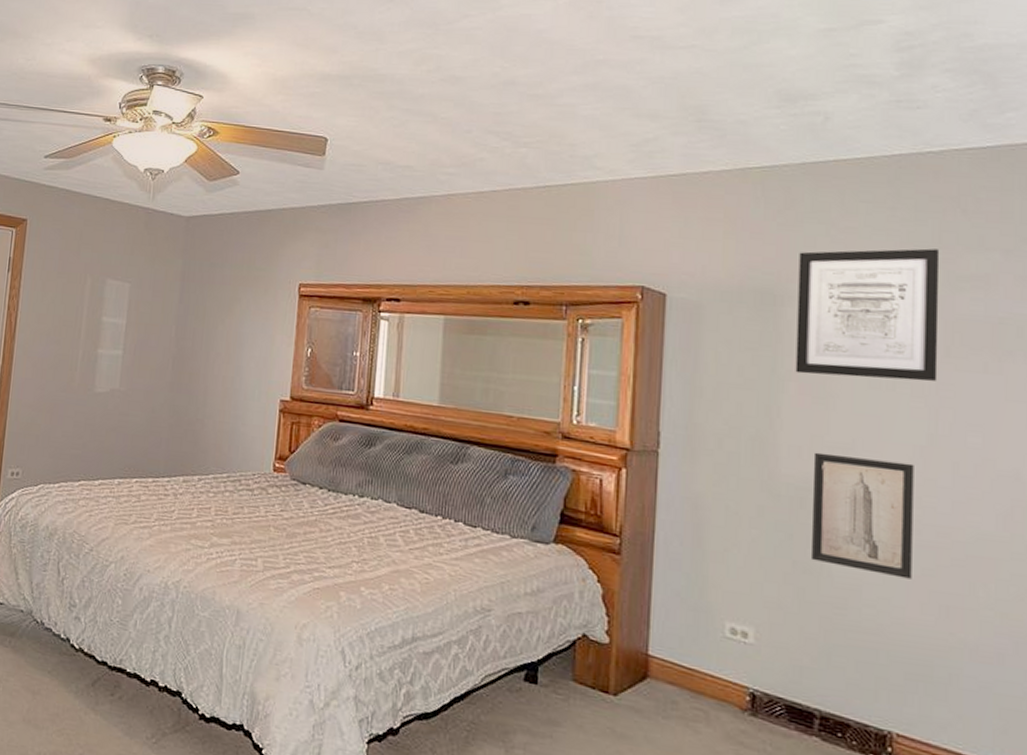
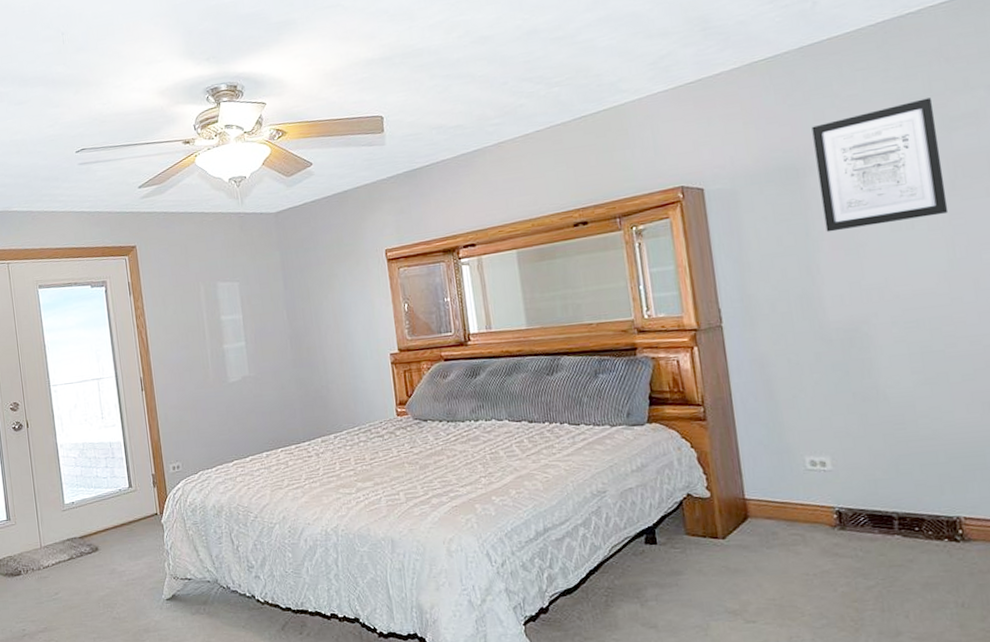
wall art: present [812,452,914,579] -> none [854,288,955,389]

